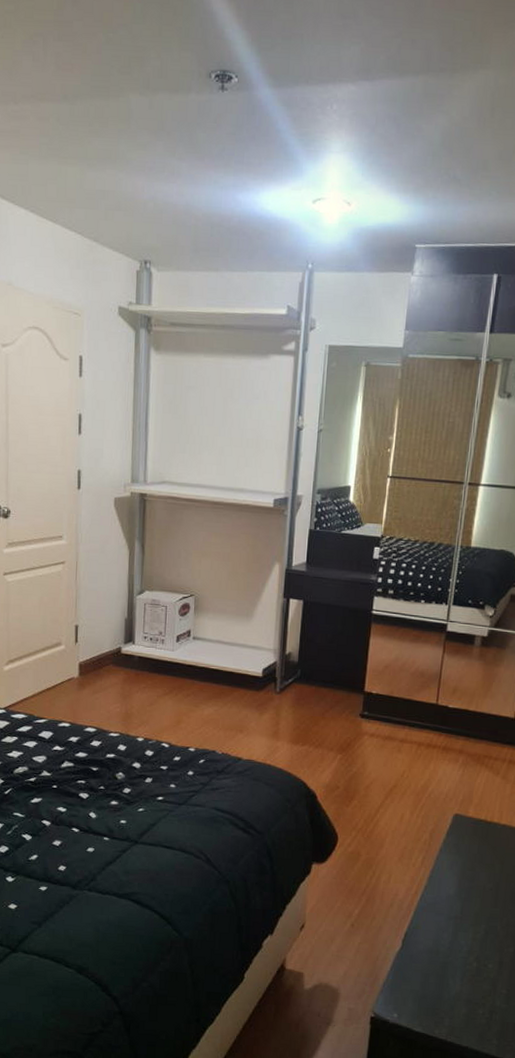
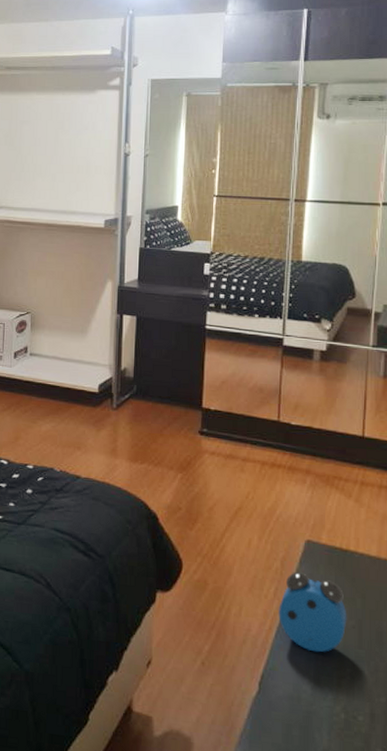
alarm clock: none [424,842,486,912] -> present [278,572,347,653]

